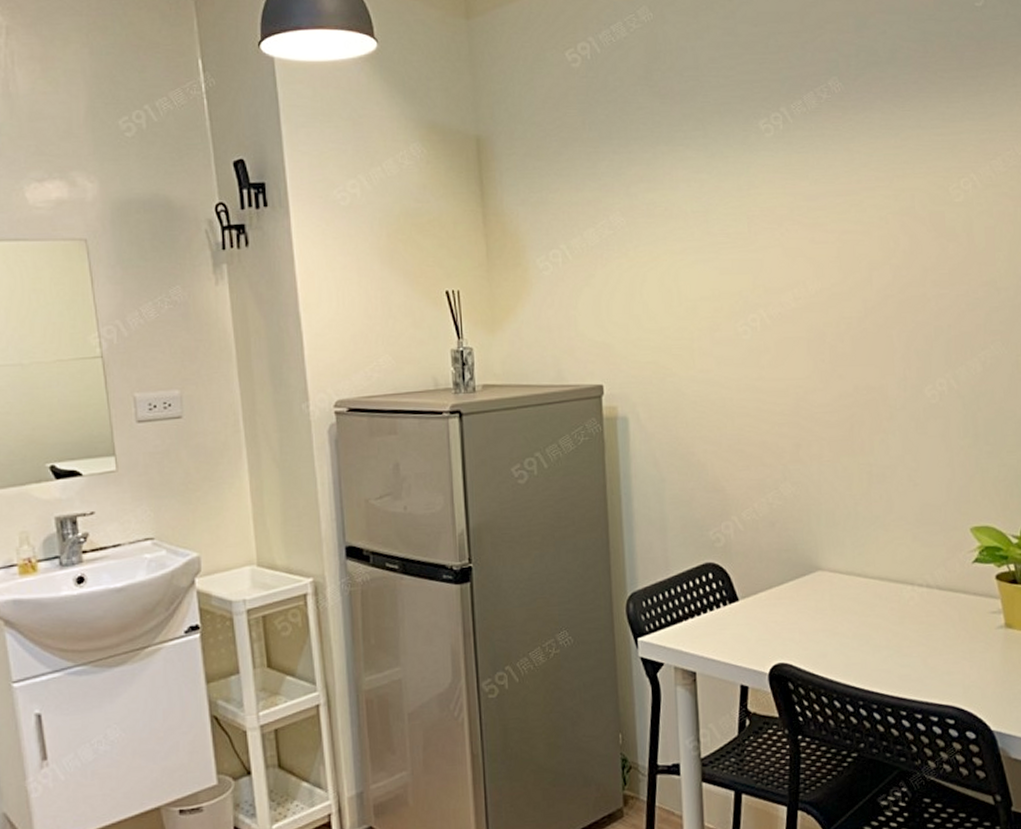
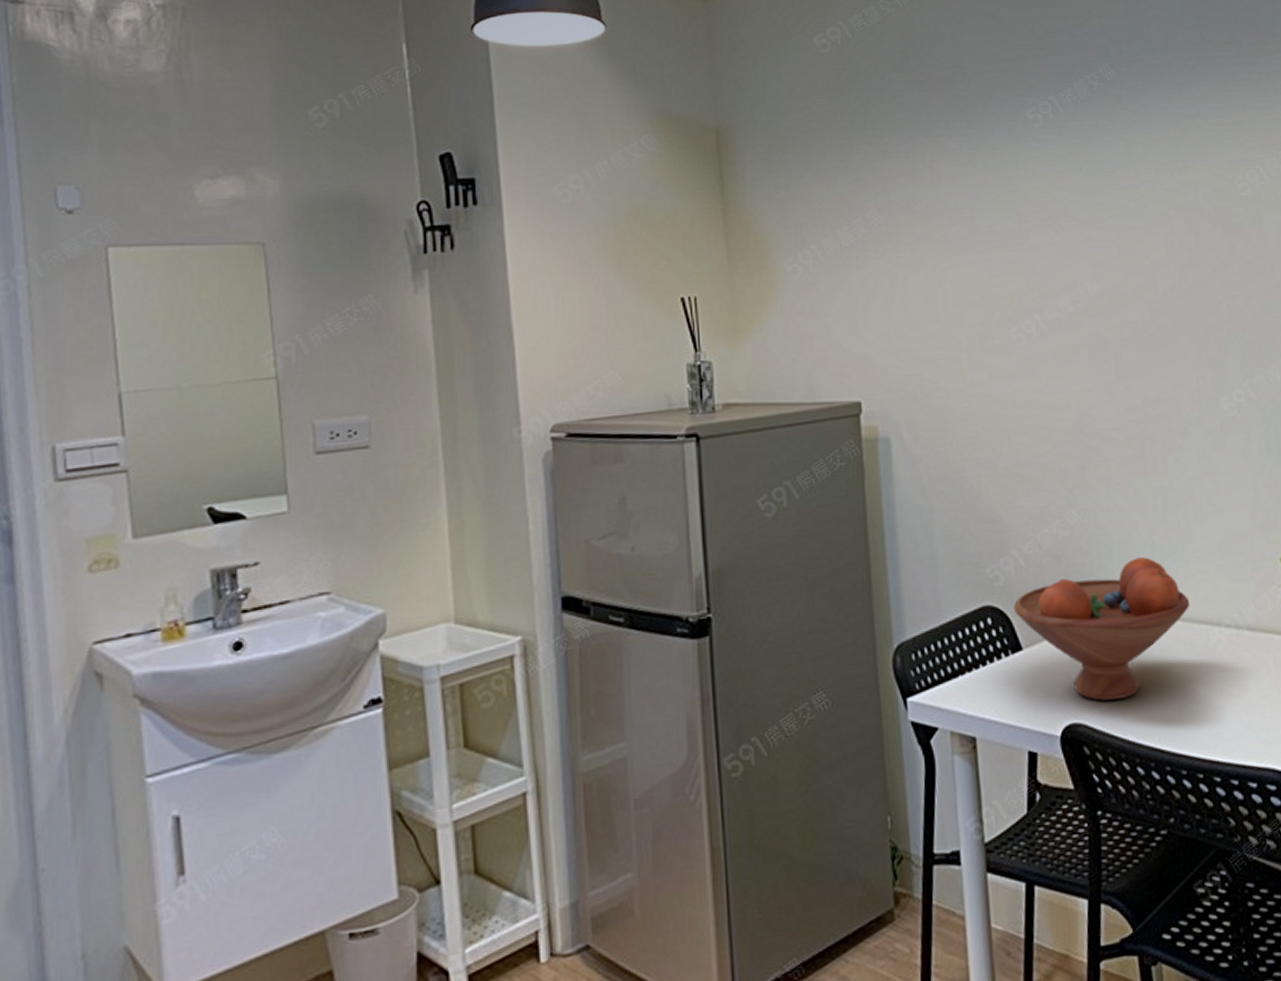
fruit bowl: none [732,525,887,645] -> present [1014,557,1190,701]

